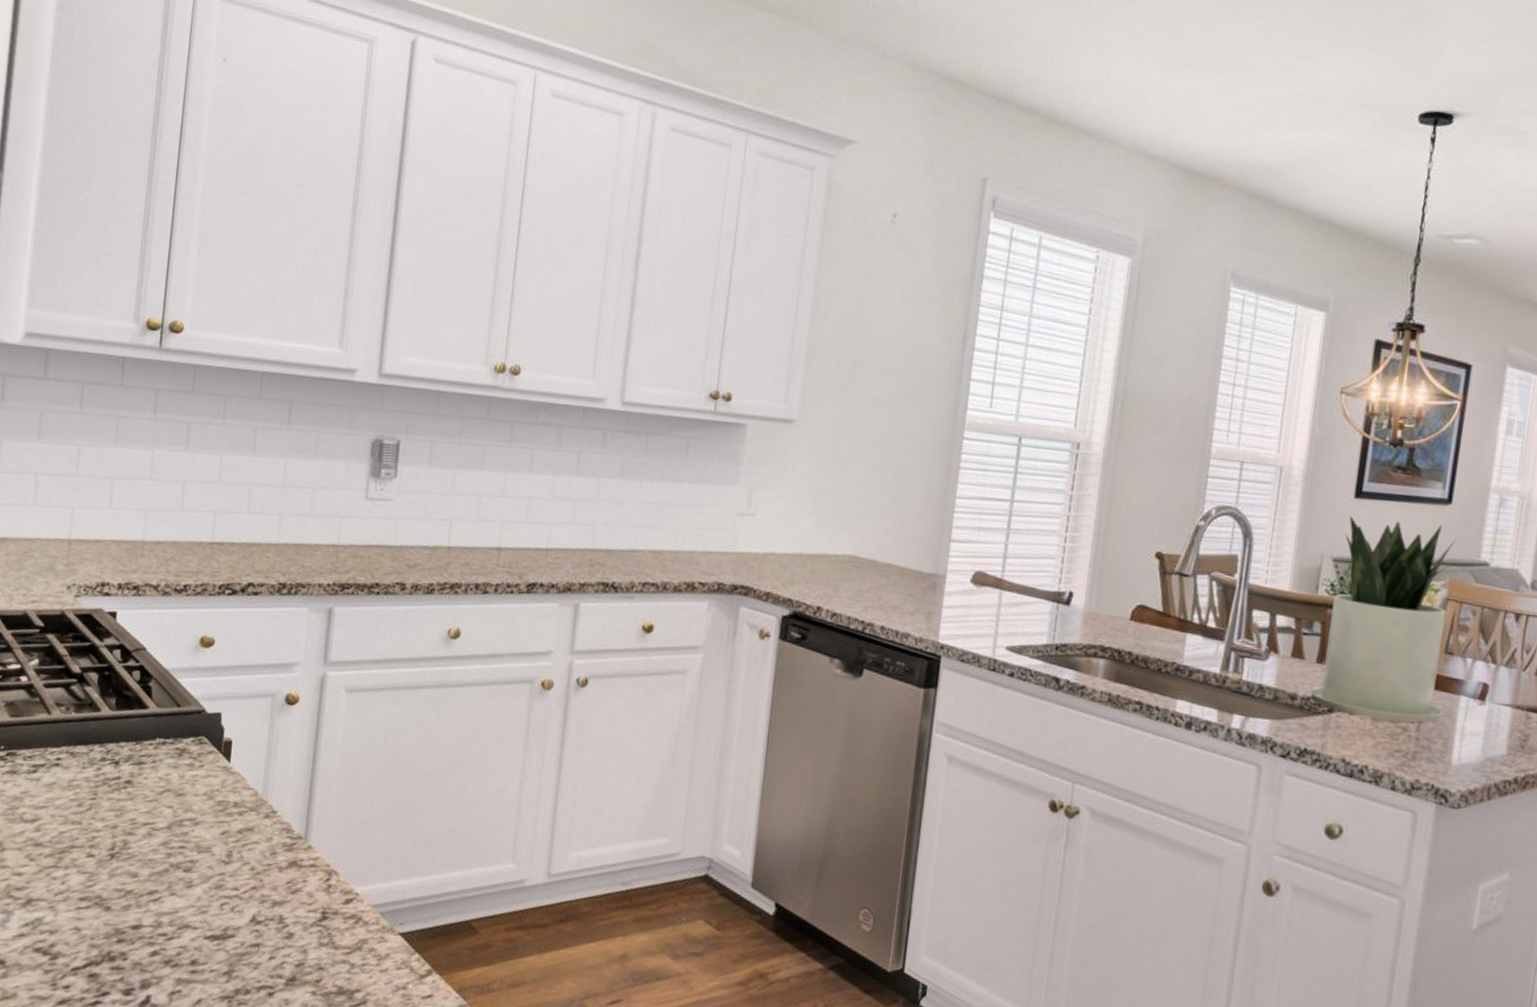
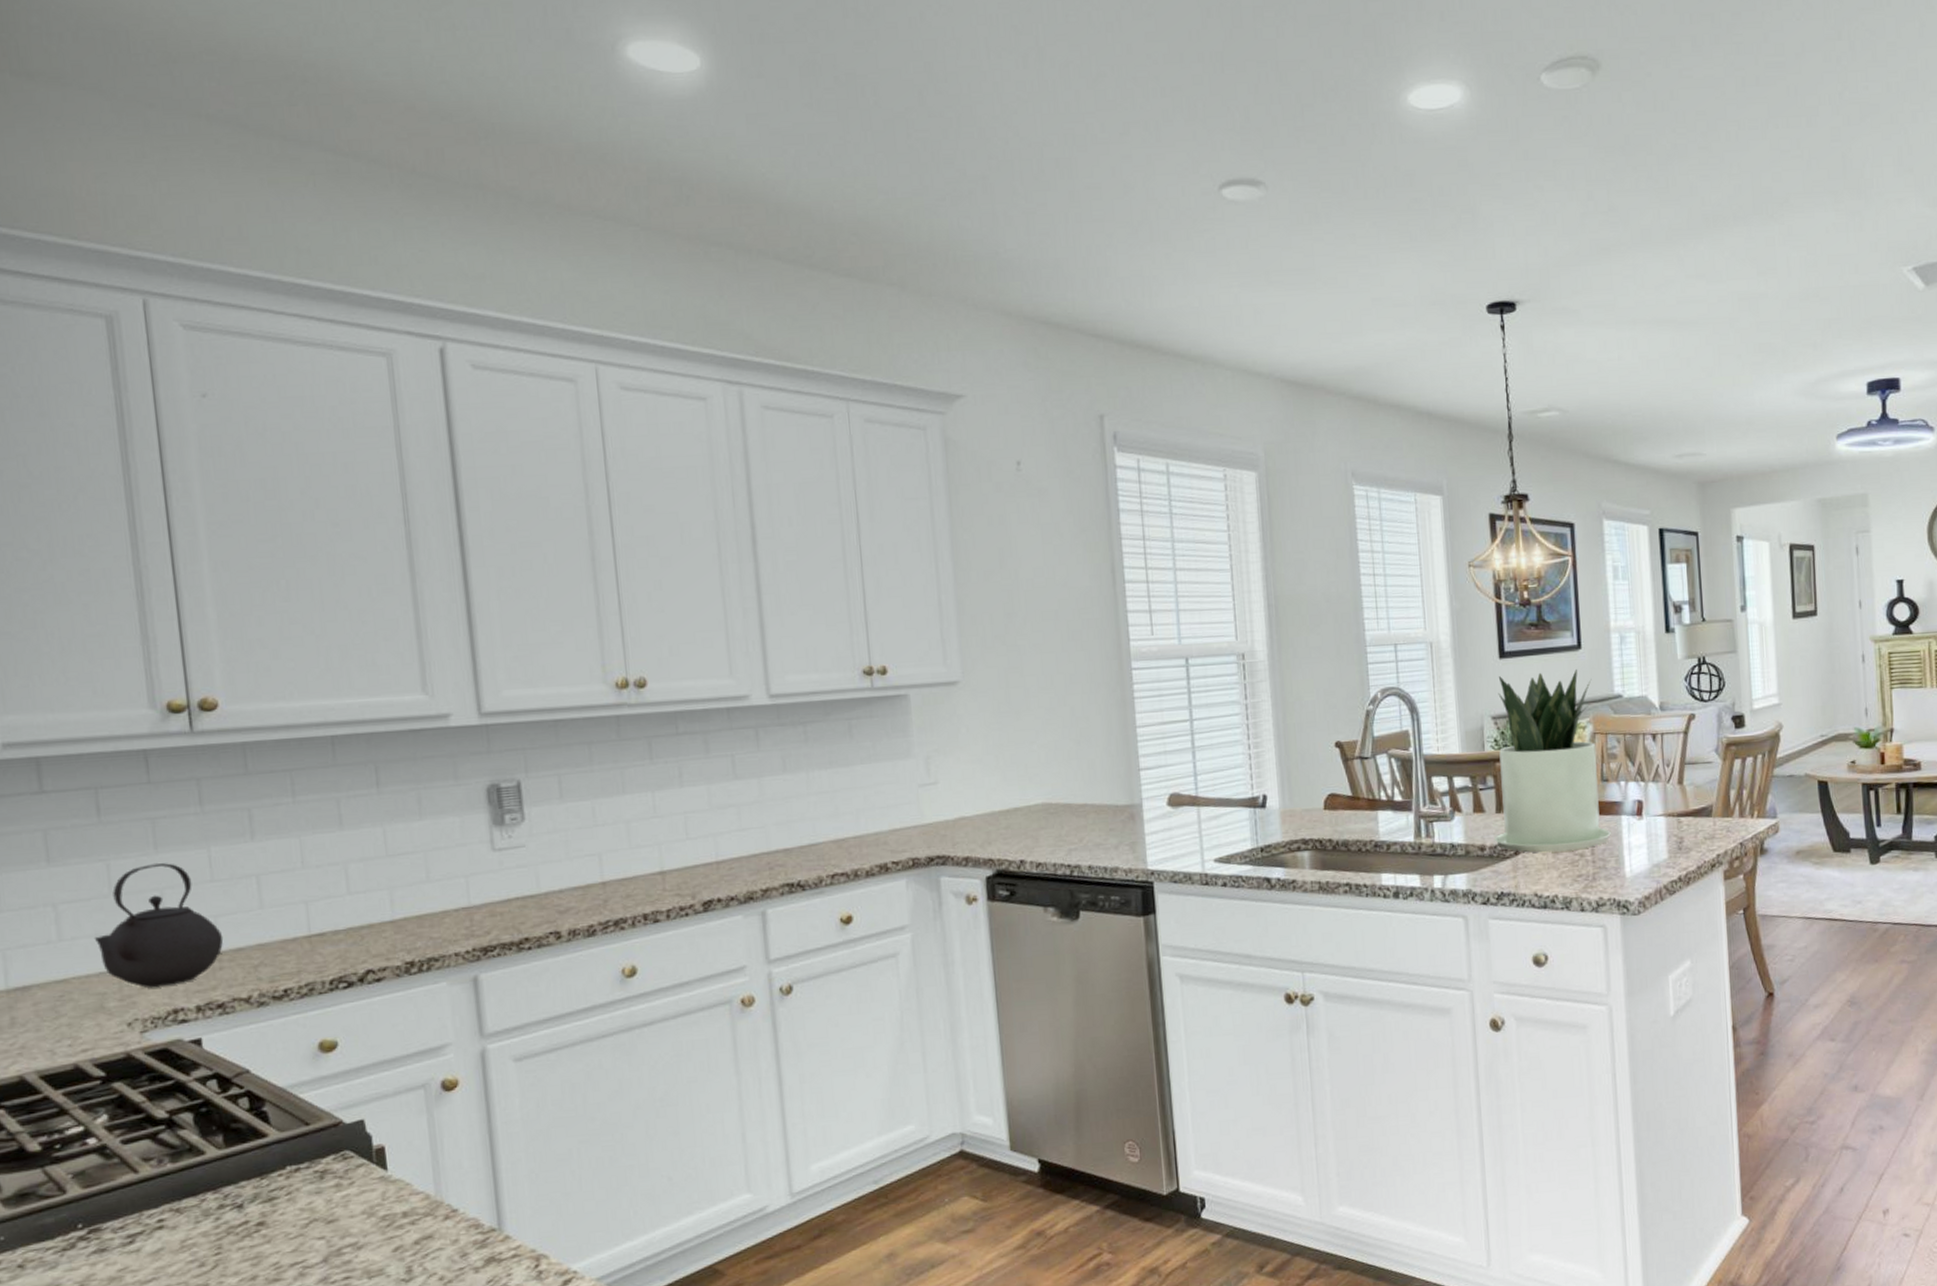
kettle: none [58,455,149,562] -> present [94,862,224,988]

